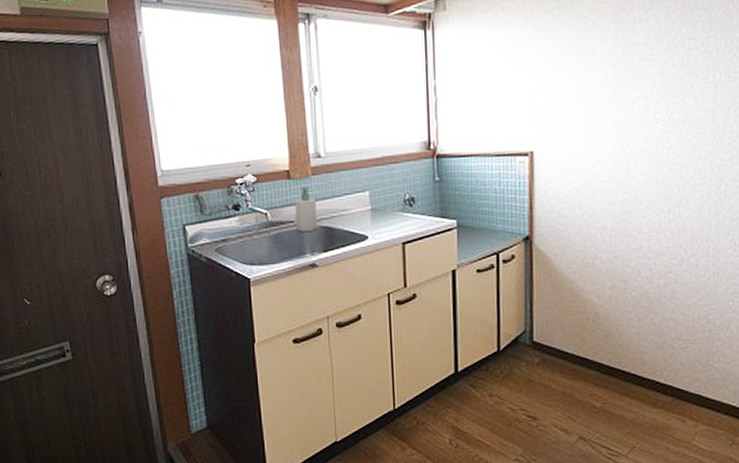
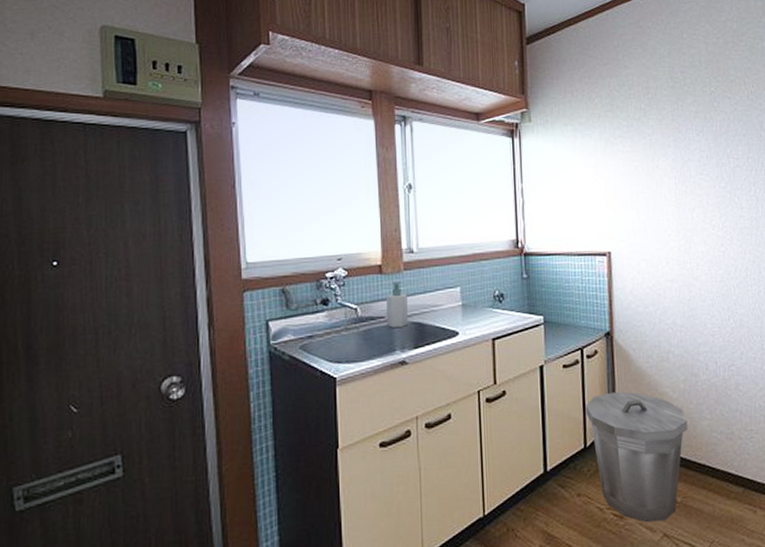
trash can: none [500,297,613,424] -> present [585,392,688,522]

